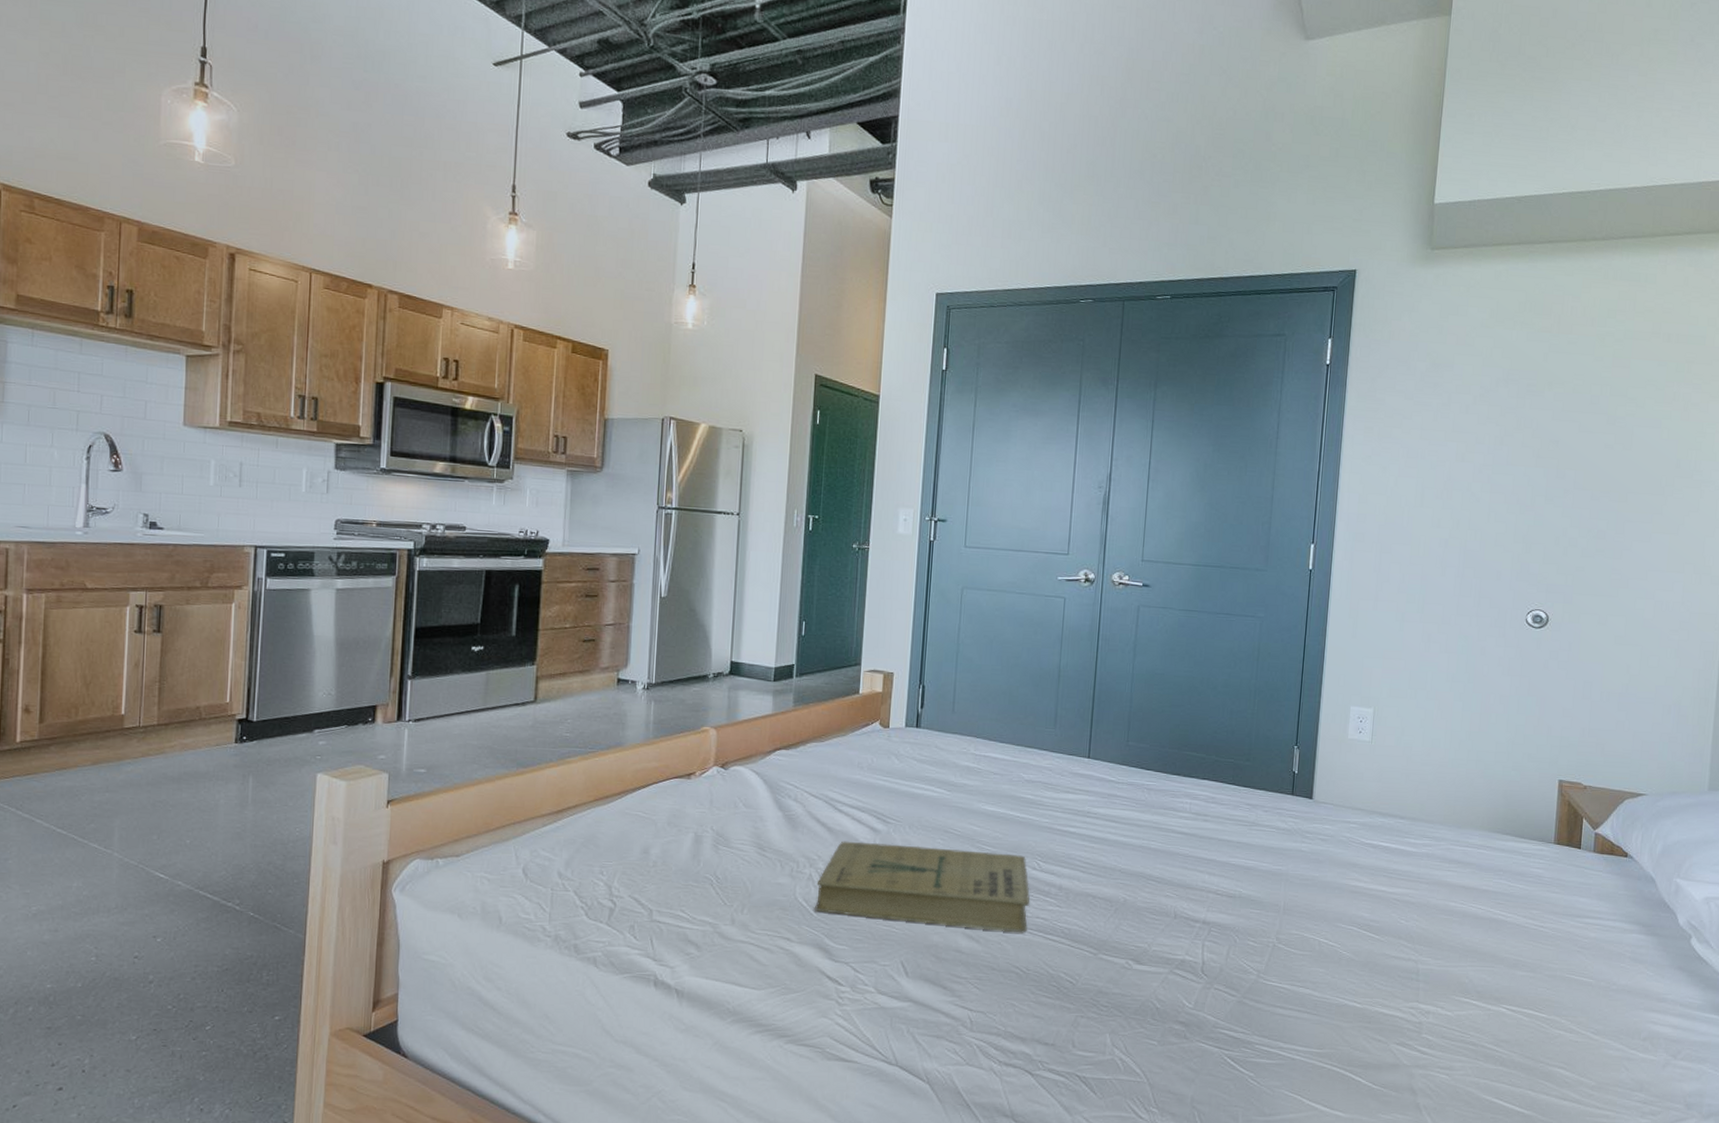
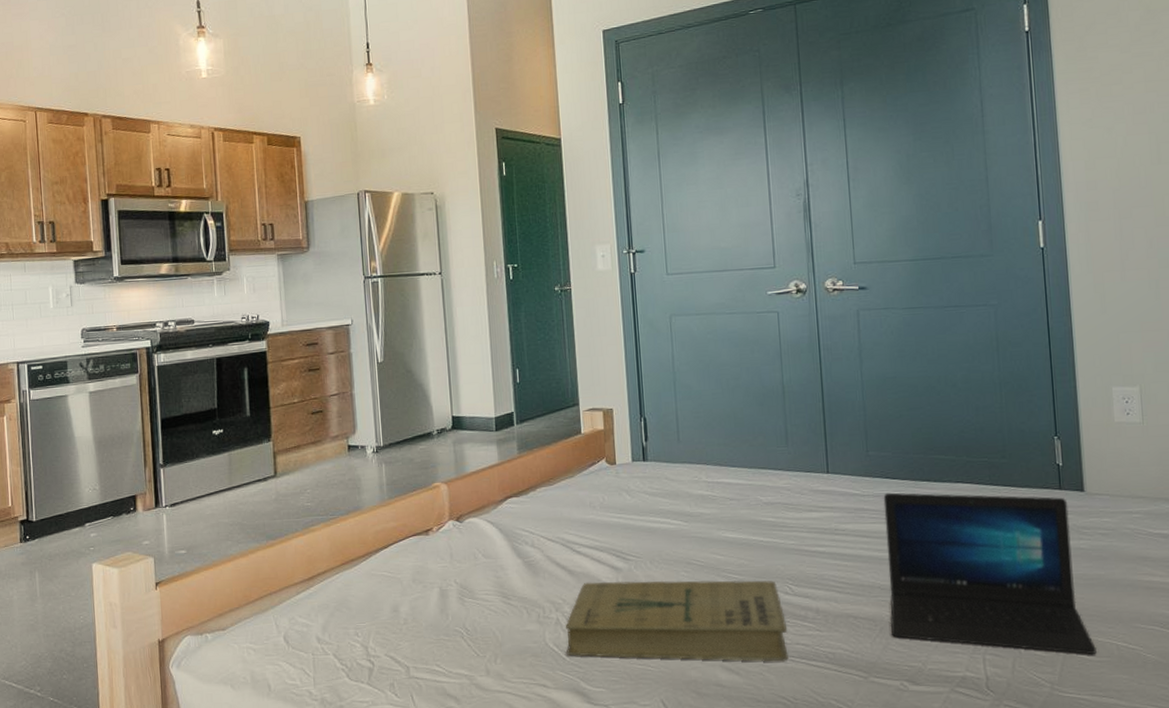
laptop: none [1124,782,1301,948] -> present [883,492,1097,654]

